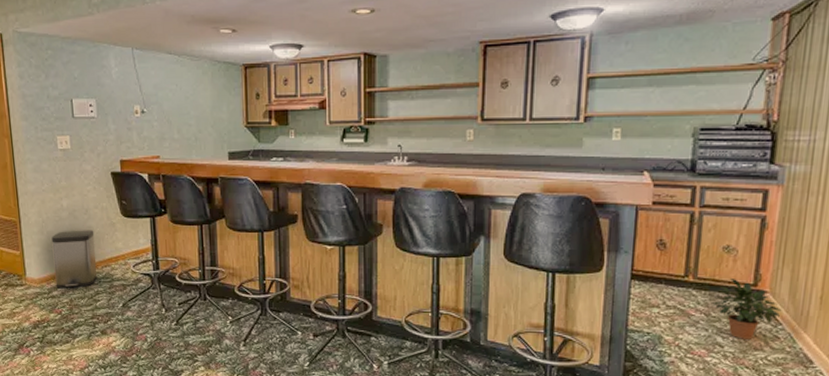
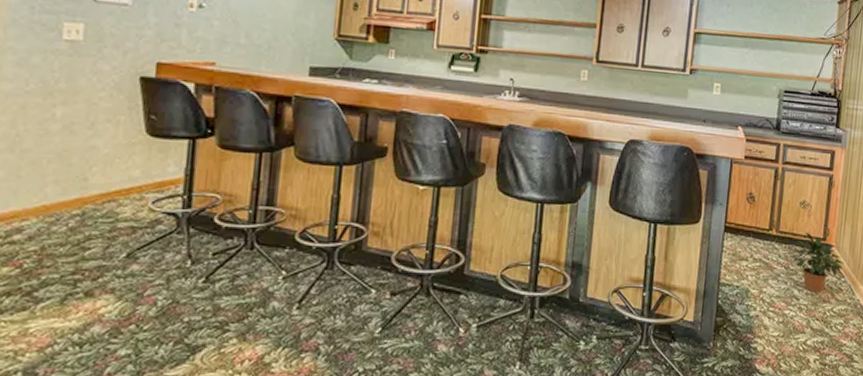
pedal bin: present [51,230,98,289] -> none [20,149,100,231]

